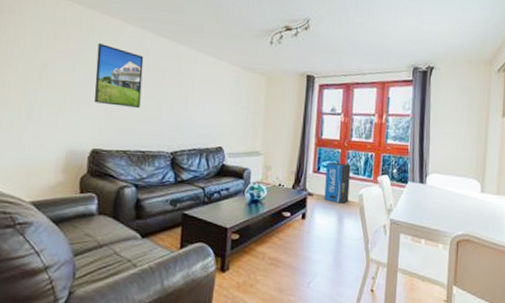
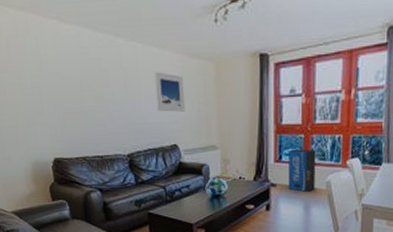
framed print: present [94,43,144,109] -> none [37,48,90,114]
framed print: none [207,79,237,117] -> present [154,72,186,112]

